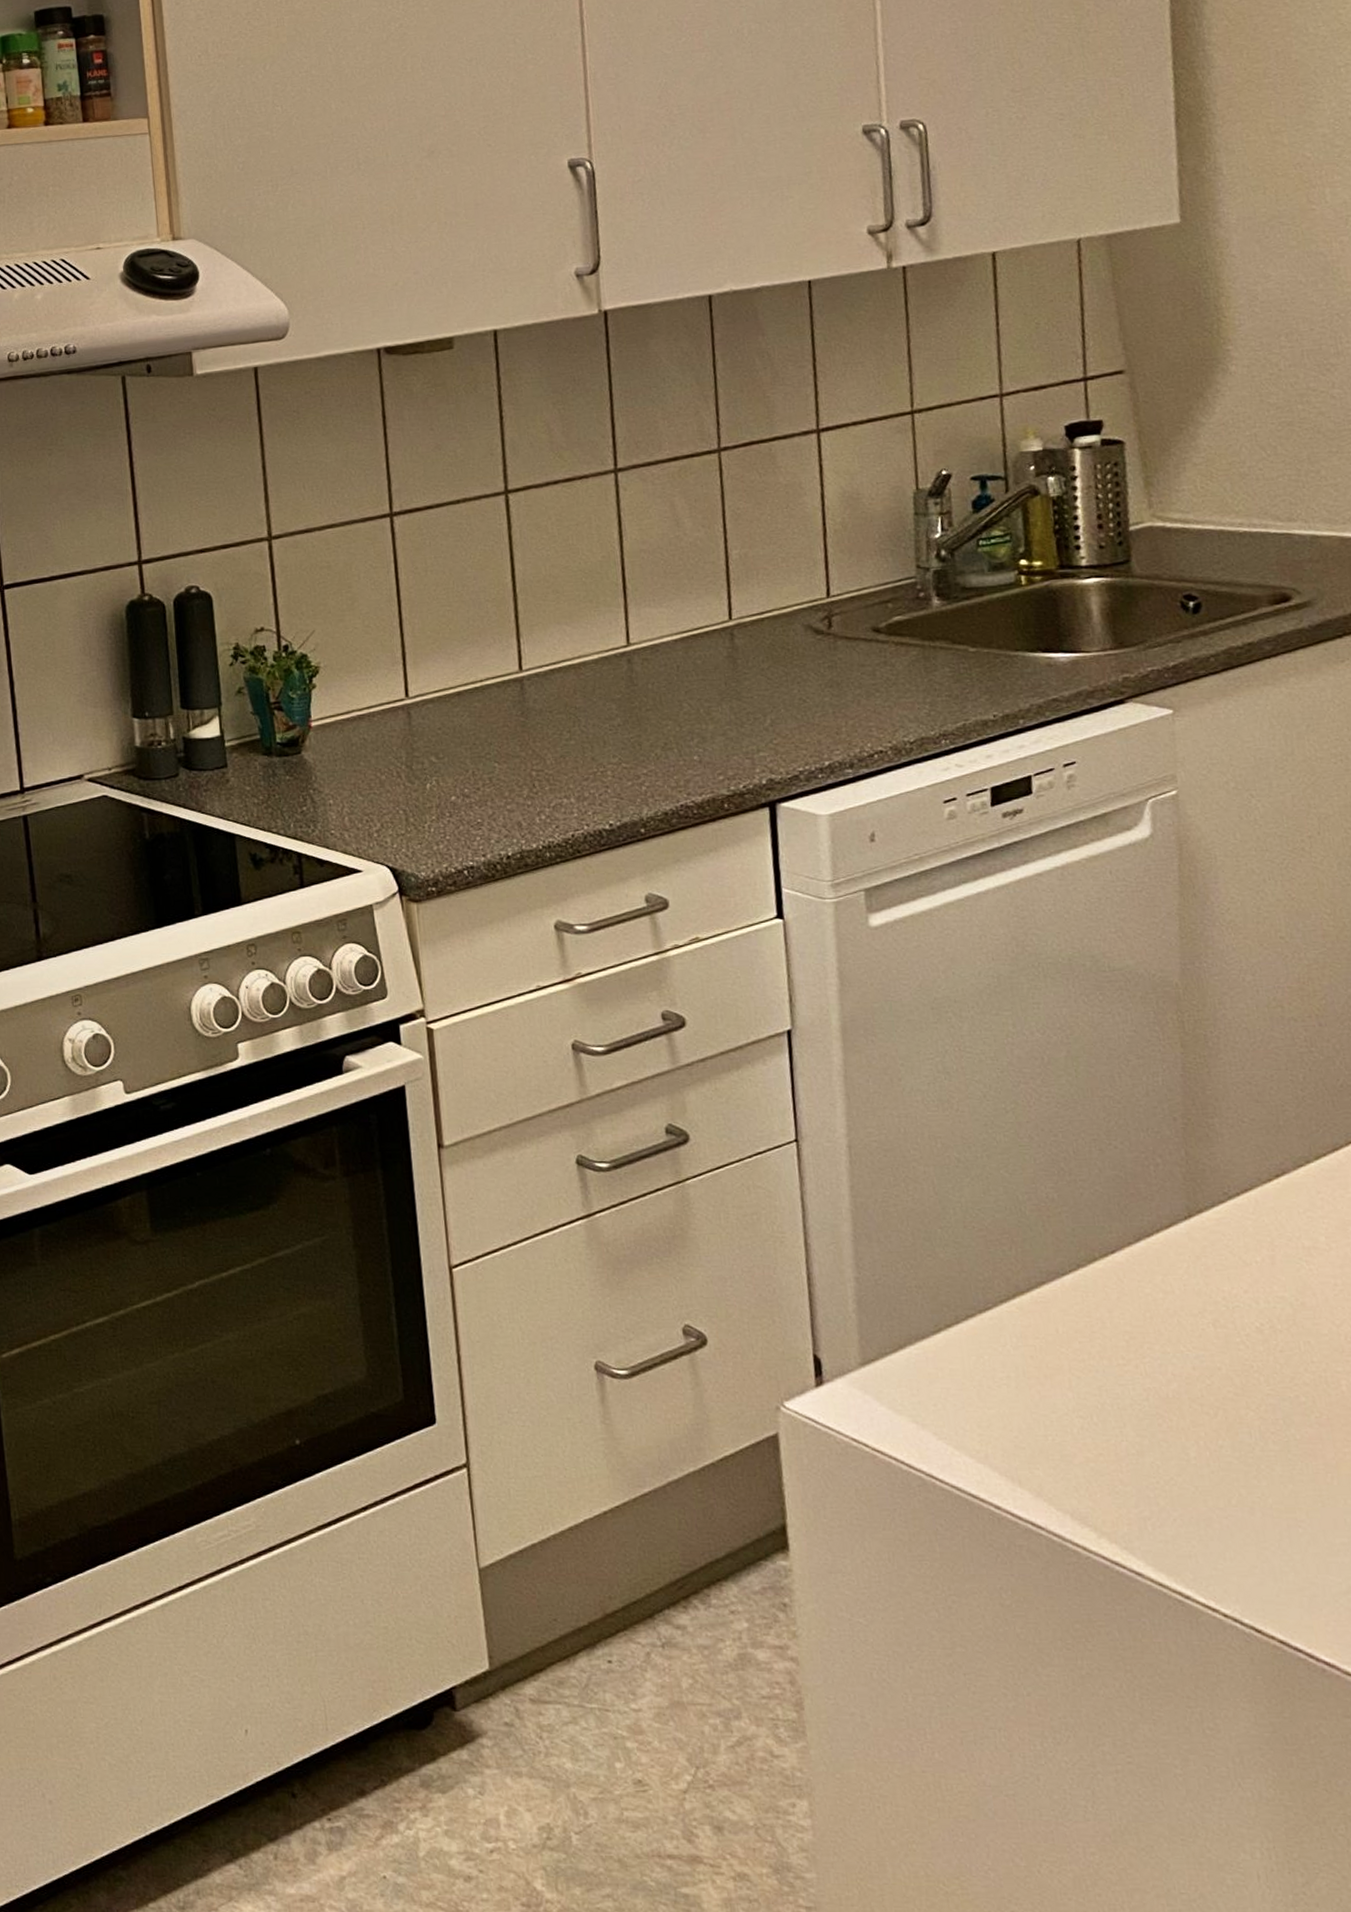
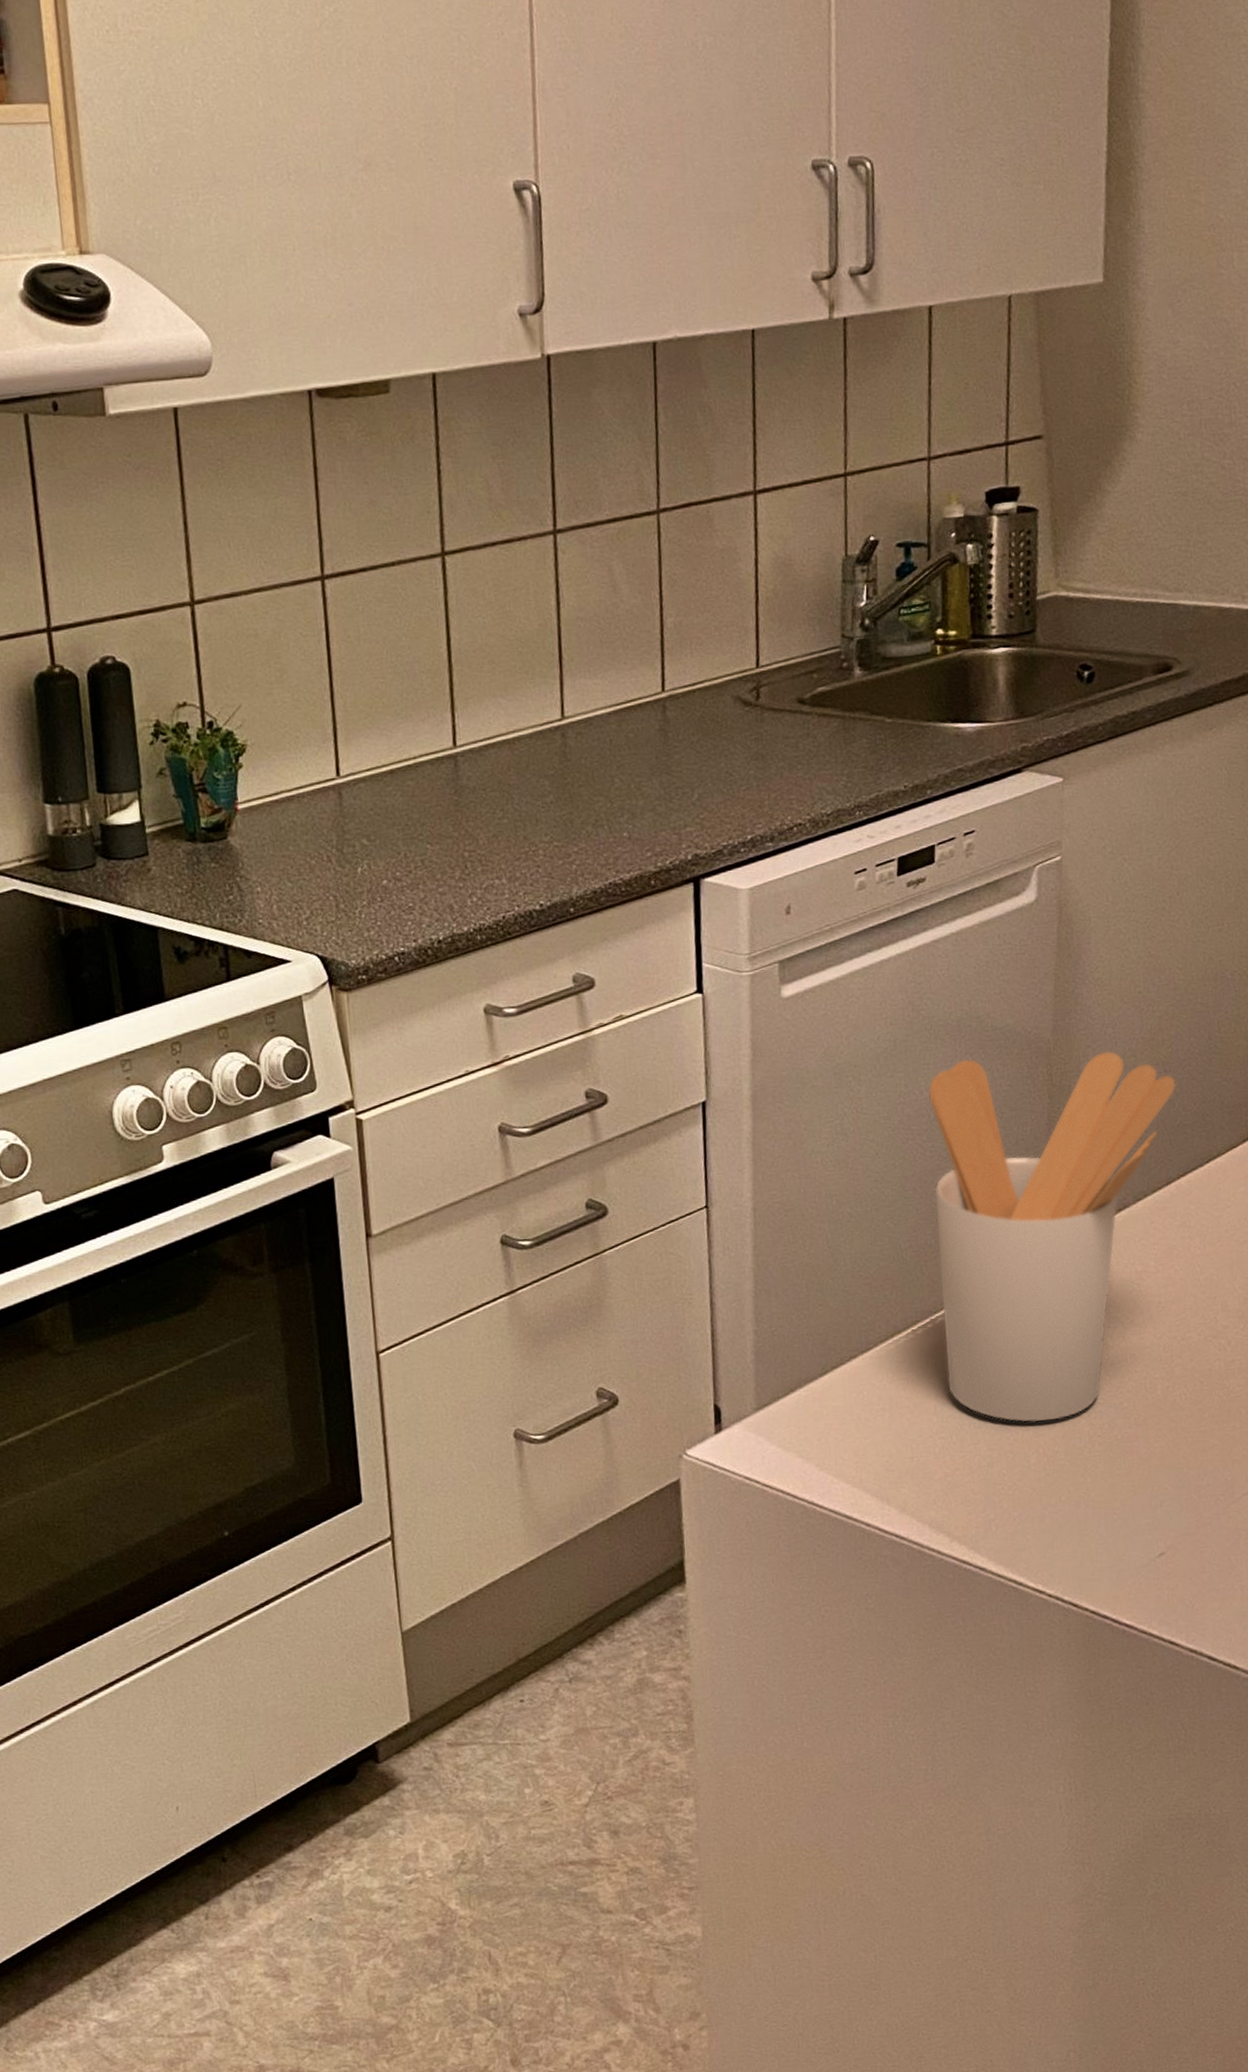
utensil holder: none [1039,1000,1335,1410] -> present [927,1051,1176,1423]

